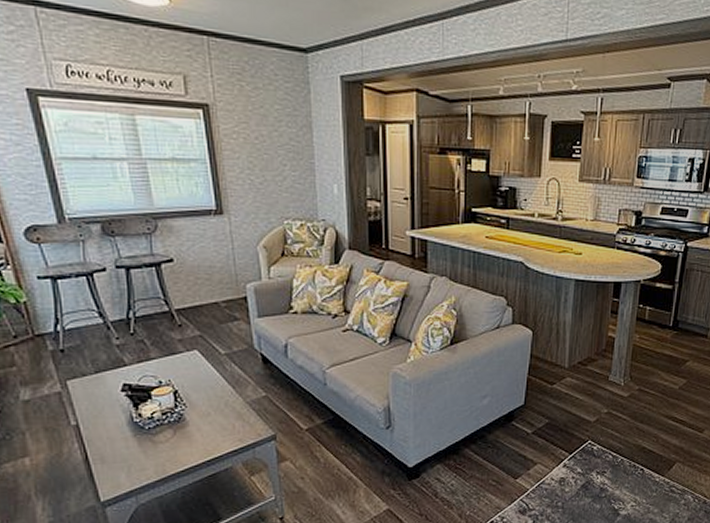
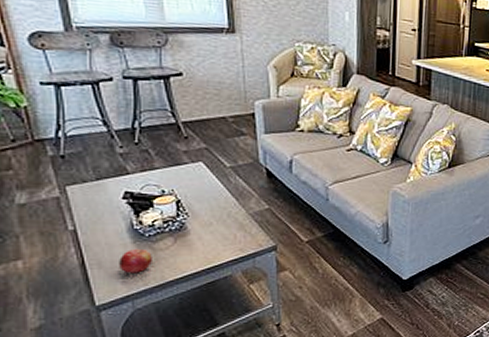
fruit: none [121,441,153,468] -> present [119,248,152,273]

